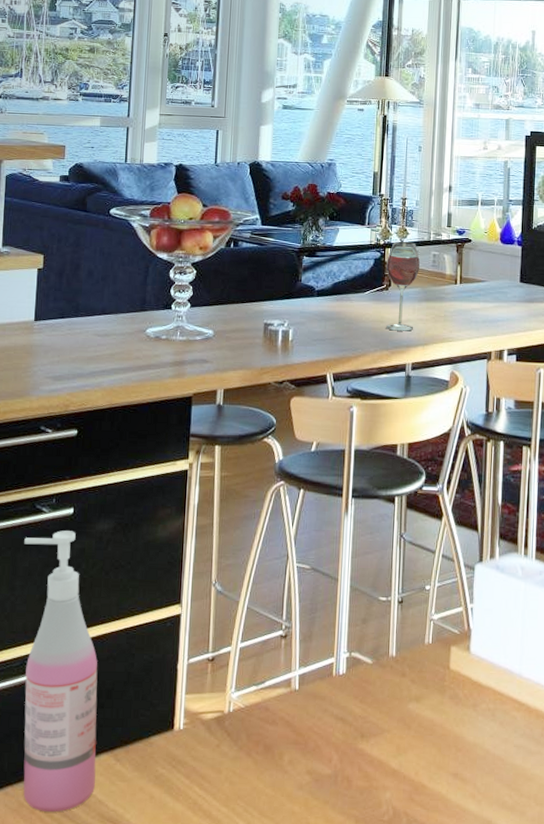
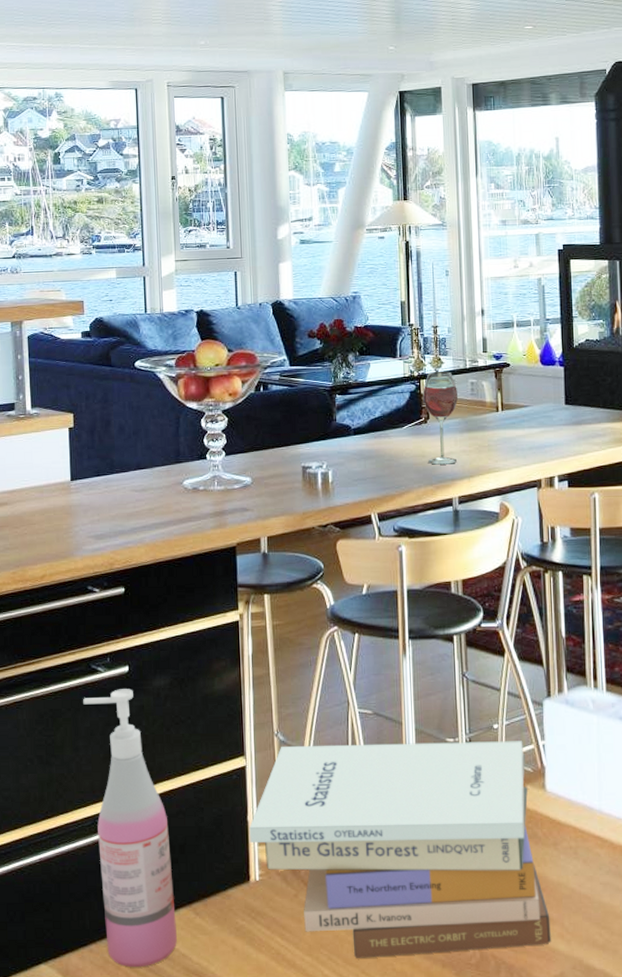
books: none [178,596,464,811] -> present [249,741,551,958]

